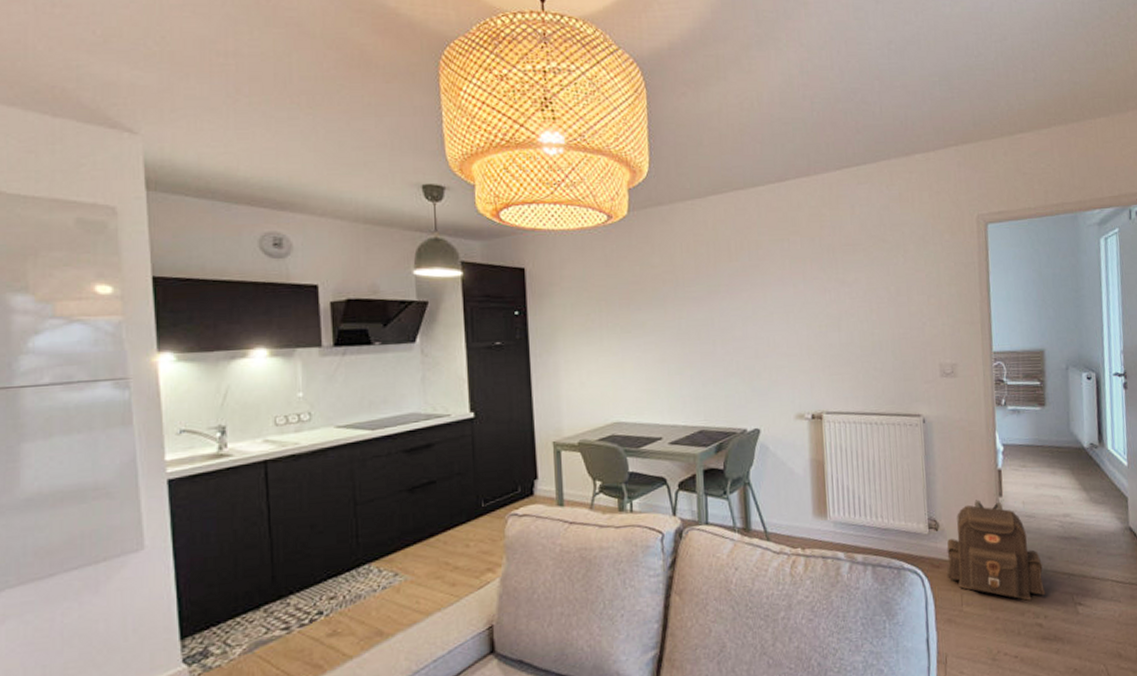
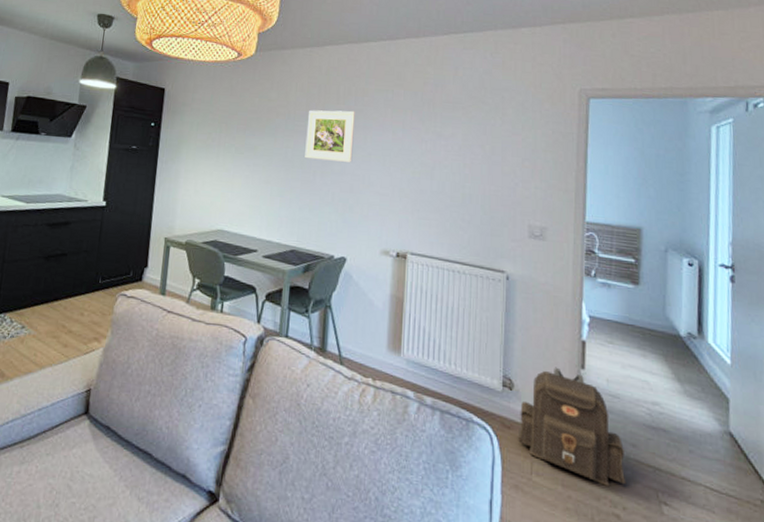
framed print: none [699,267,754,328] -> present [305,110,355,162]

